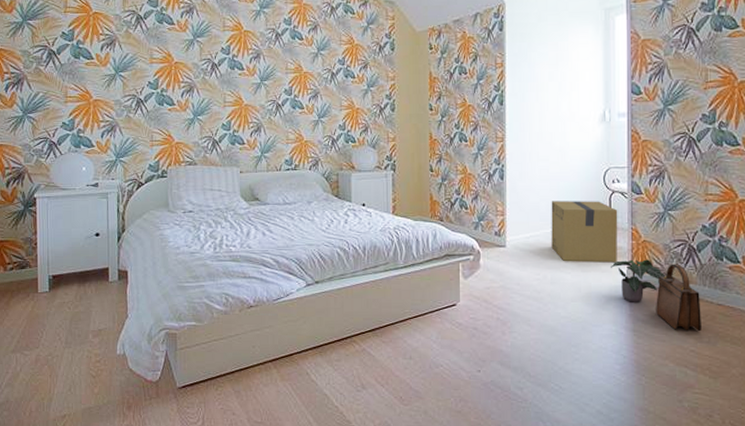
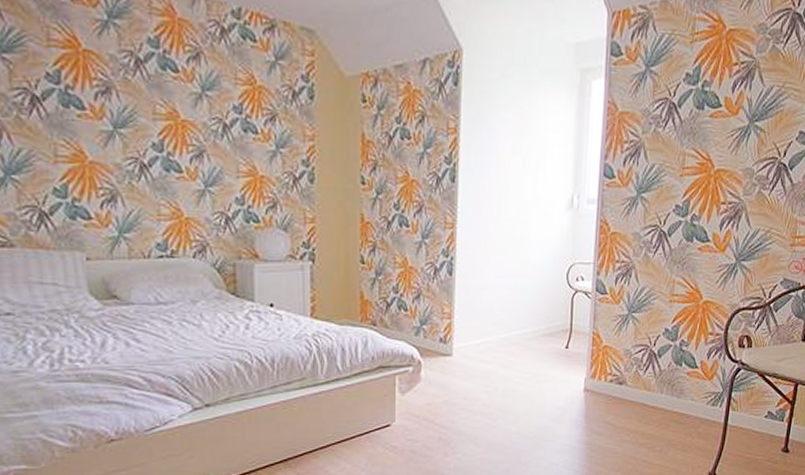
cardboard box: present [551,201,618,263] -> none [504,301,580,372]
potted plant: present [611,259,665,302] -> none [568,366,623,414]
handbag: present [656,263,701,332] -> none [611,370,657,441]

